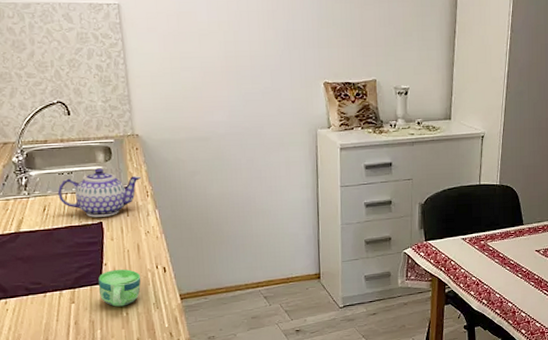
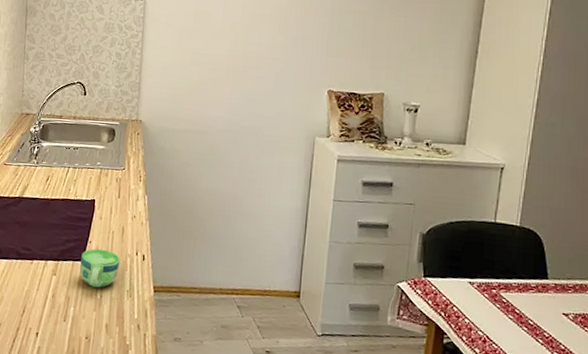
teapot: present [57,168,142,217] -> none [61,147,138,196]

